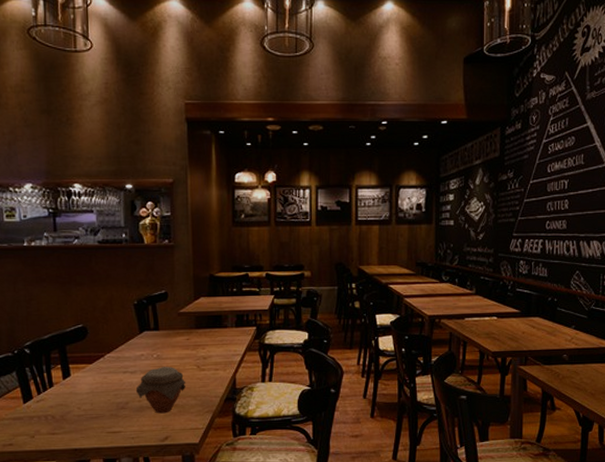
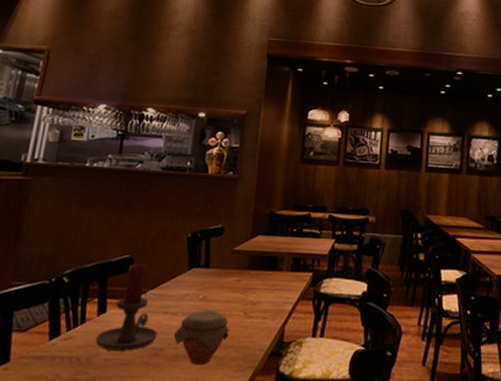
candle holder: none [65,331,121,408] -> present [95,263,158,351]

